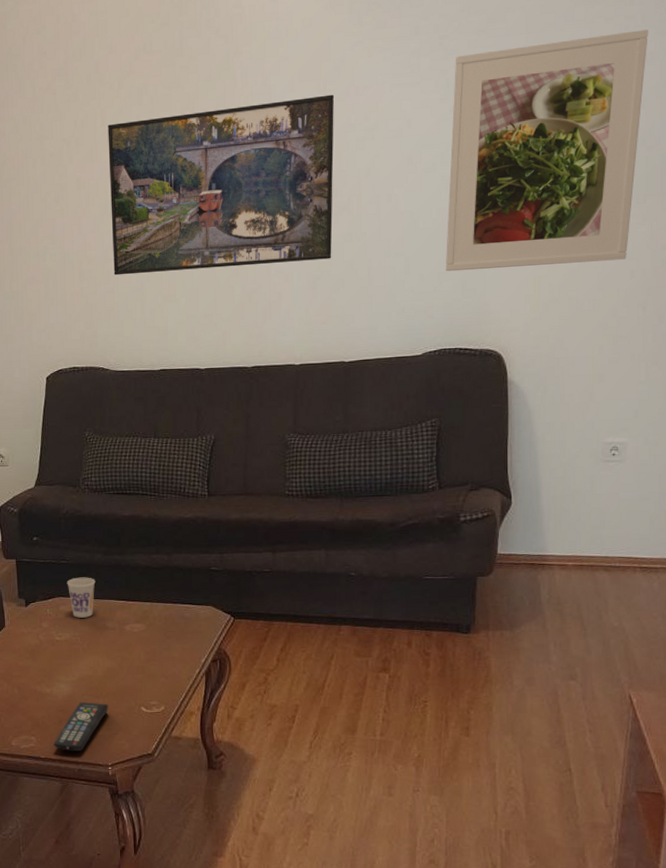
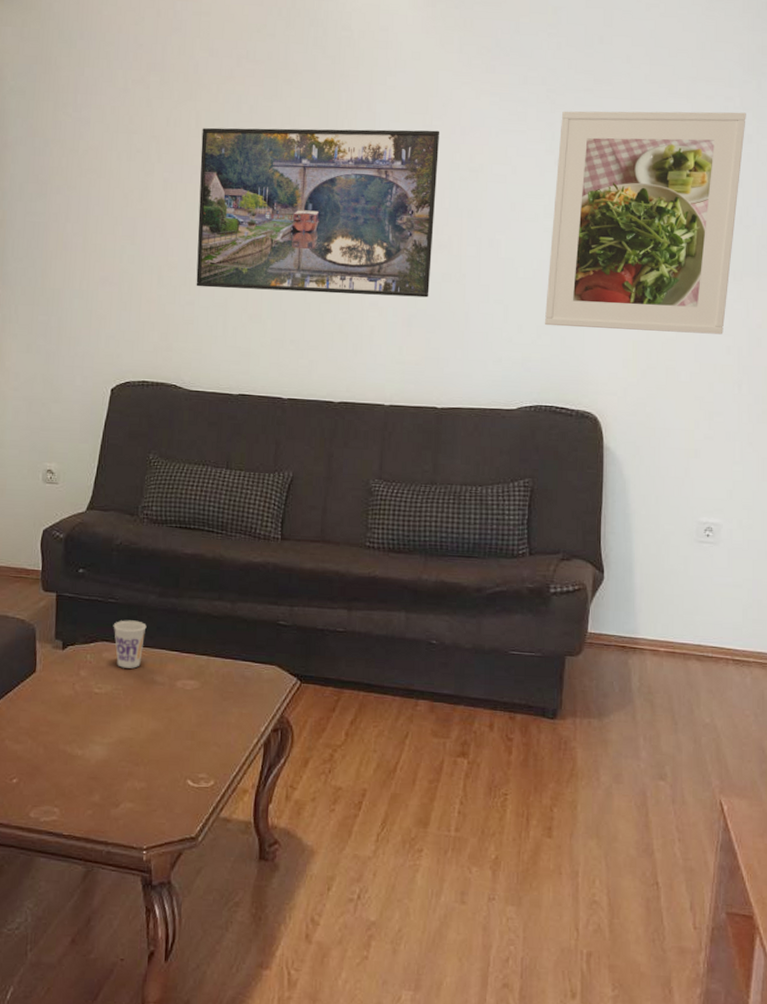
remote control: present [53,702,109,751] -> none [79,769,149,829]

